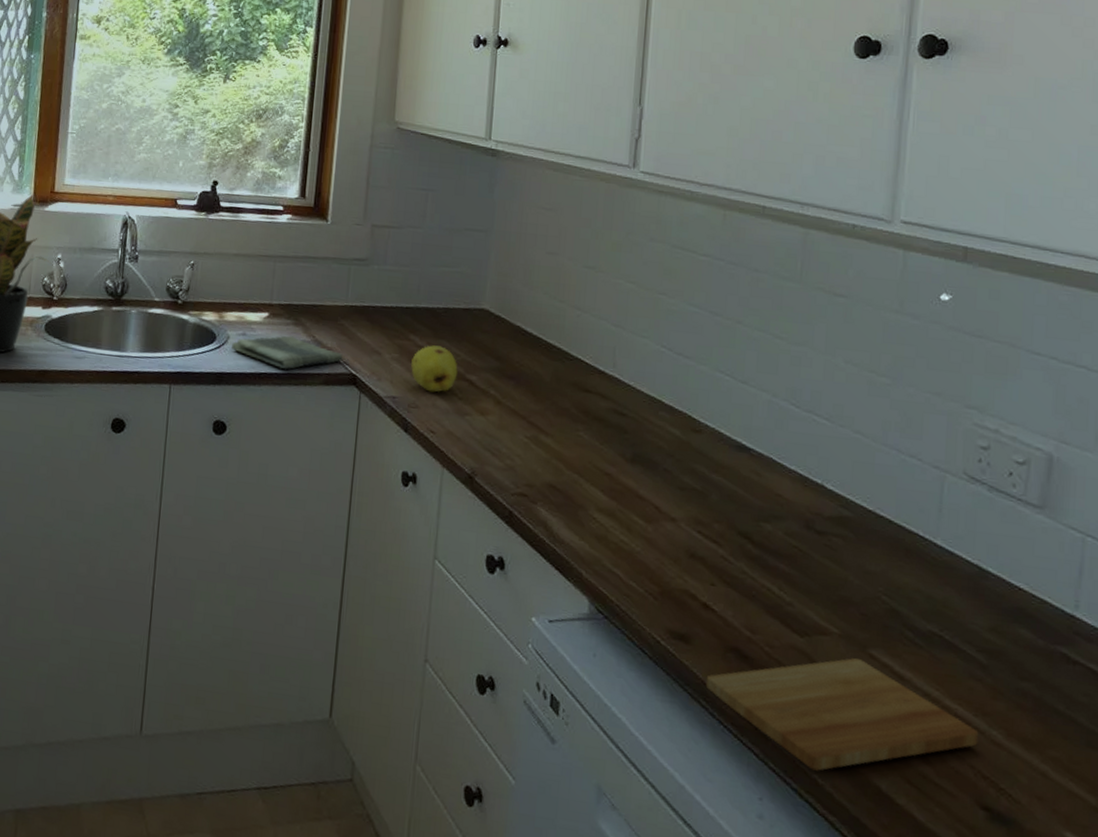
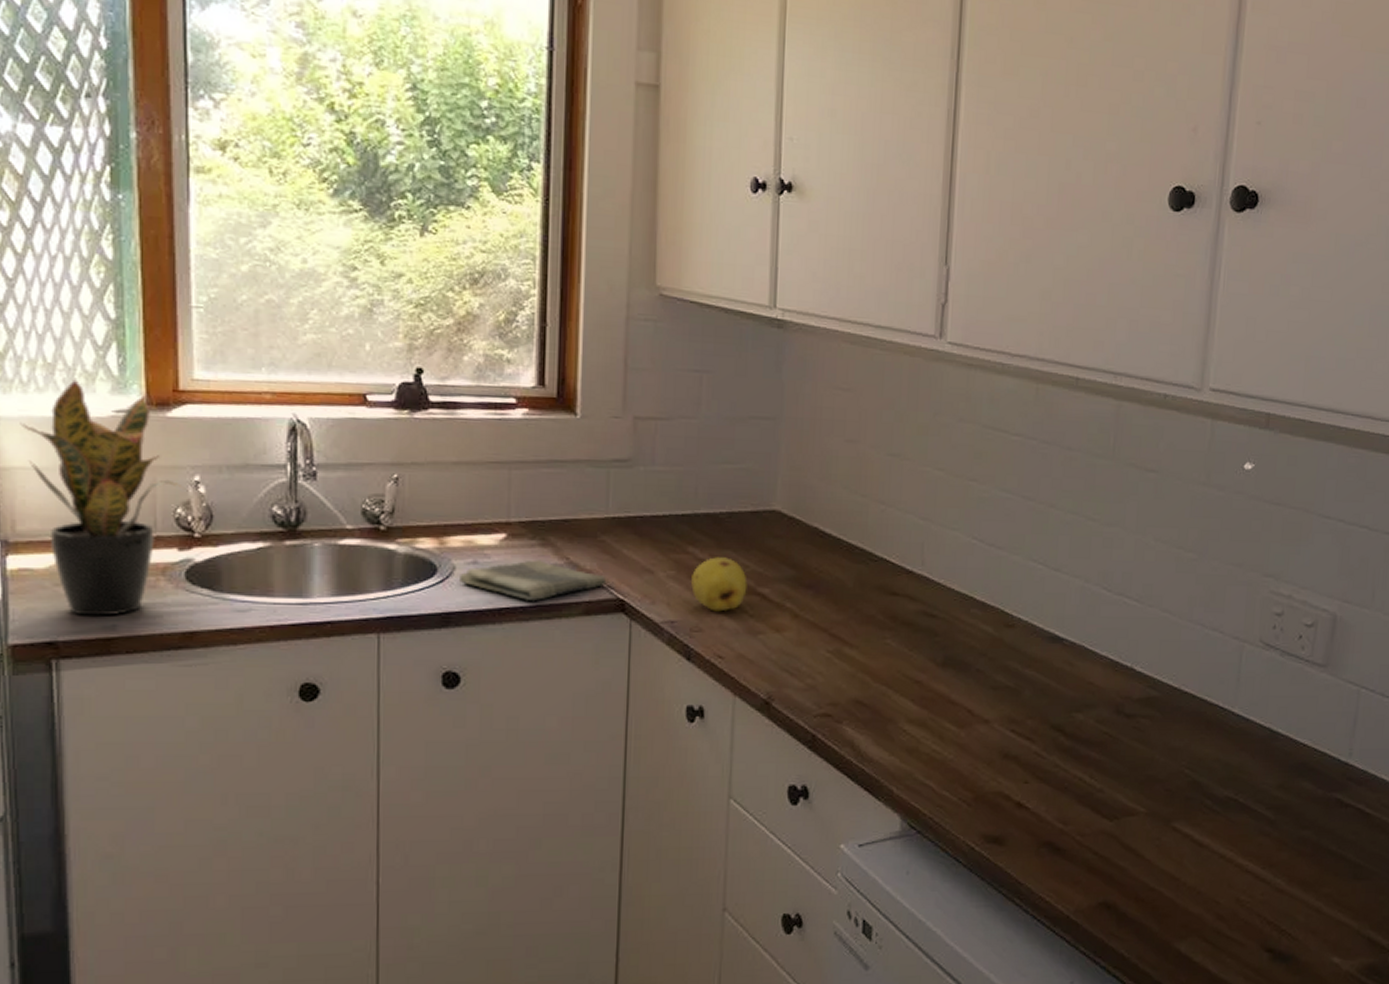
cutting board: present [705,657,979,771] -> none [1019,832,1266,946]

